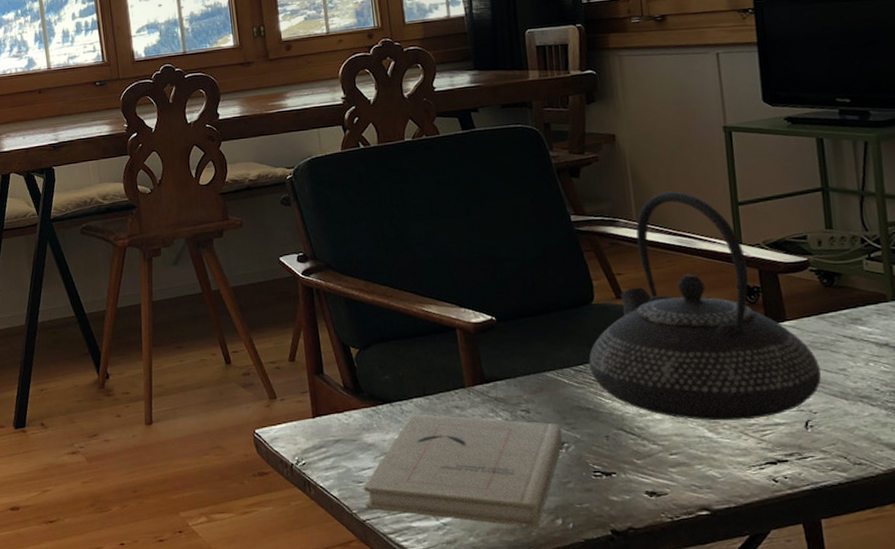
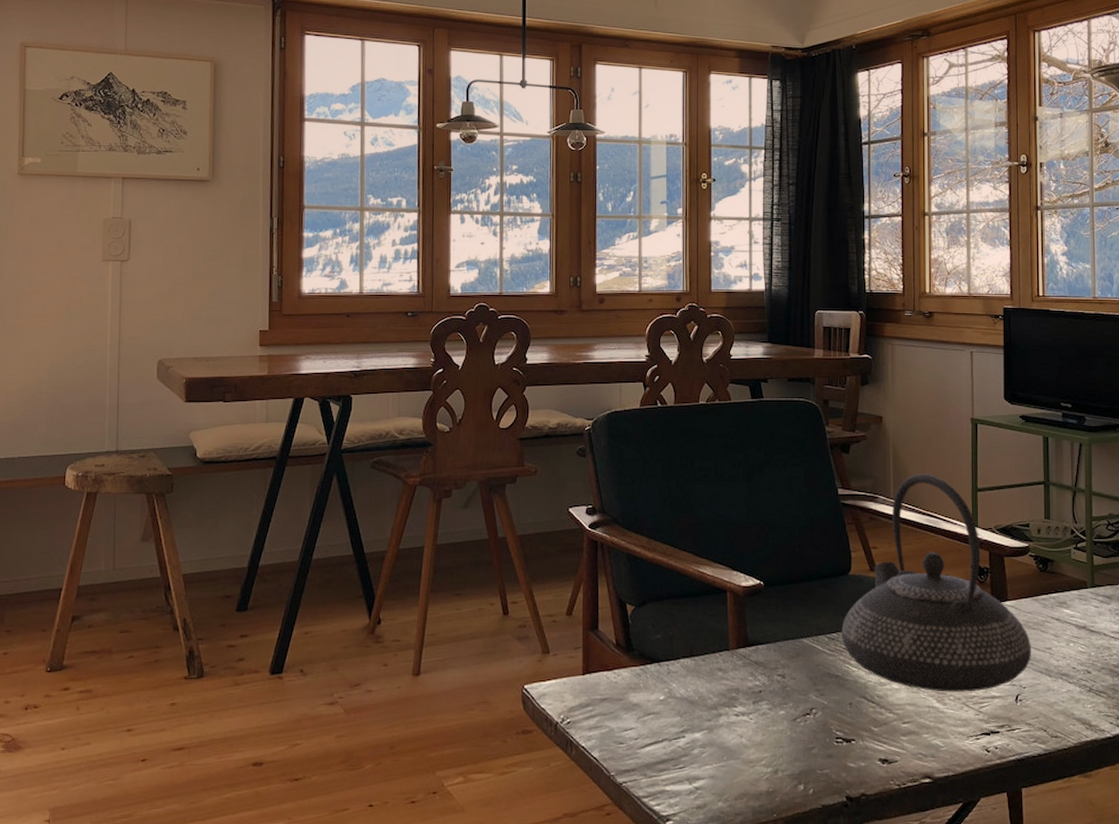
book: present [363,414,563,528] -> none [624,675,812,793]

